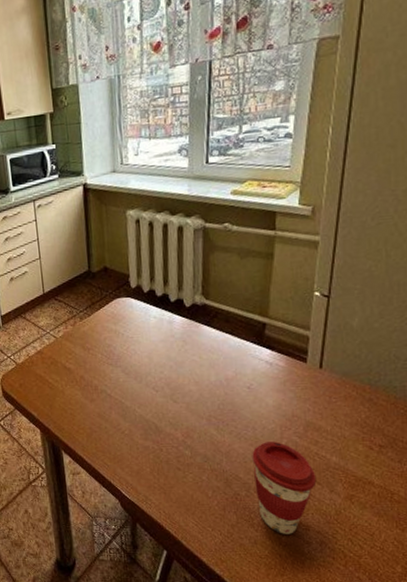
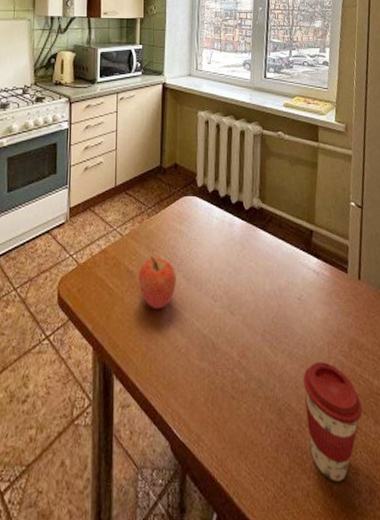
apple: none [76,355,115,400] -> present [139,256,176,310]

